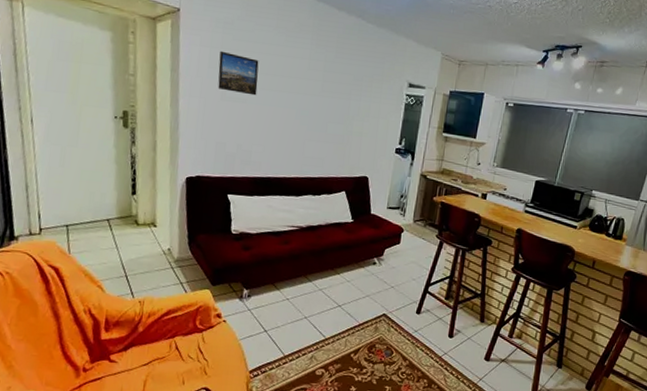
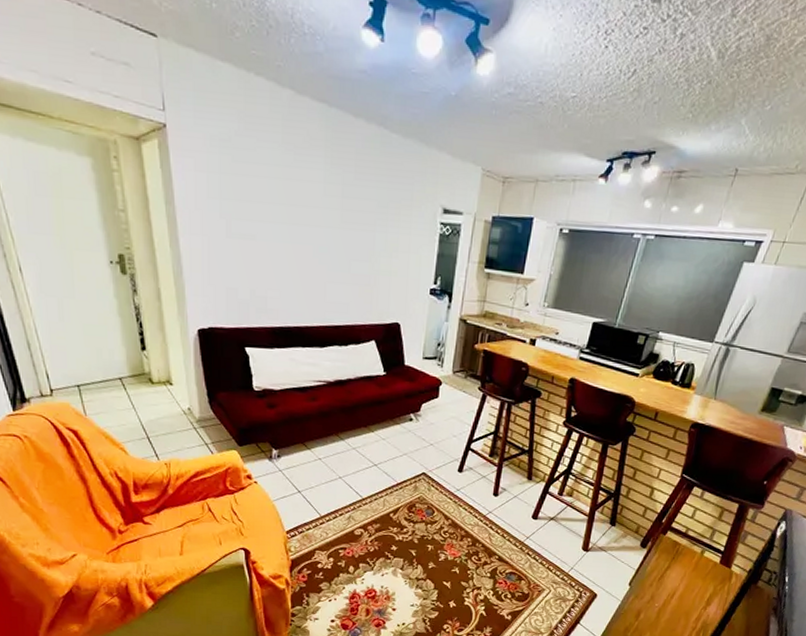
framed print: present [218,50,259,96] -> none [219,176,267,231]

